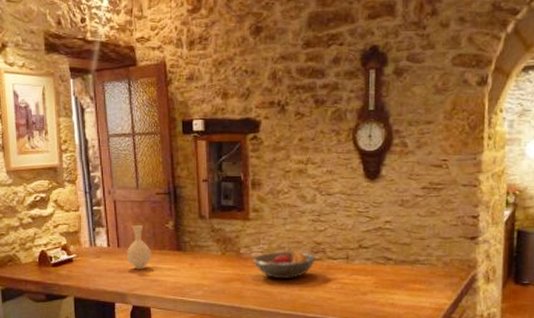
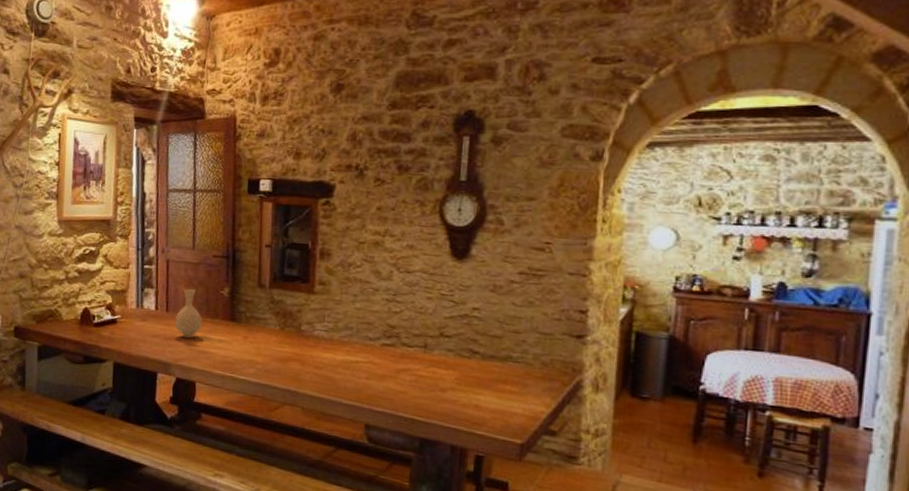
fruit bowl: present [253,248,316,279] -> none [315,329,389,365]

